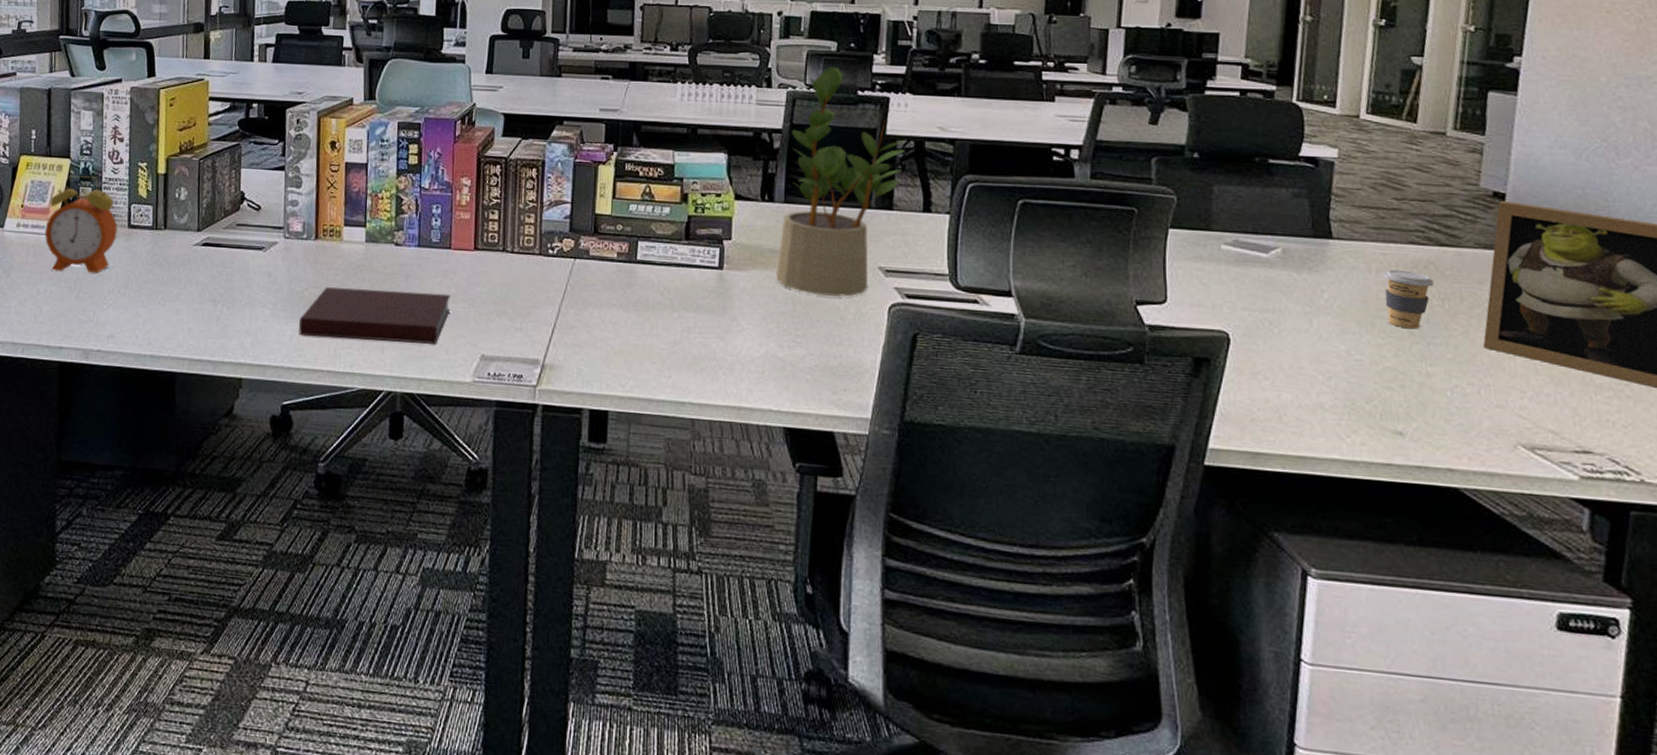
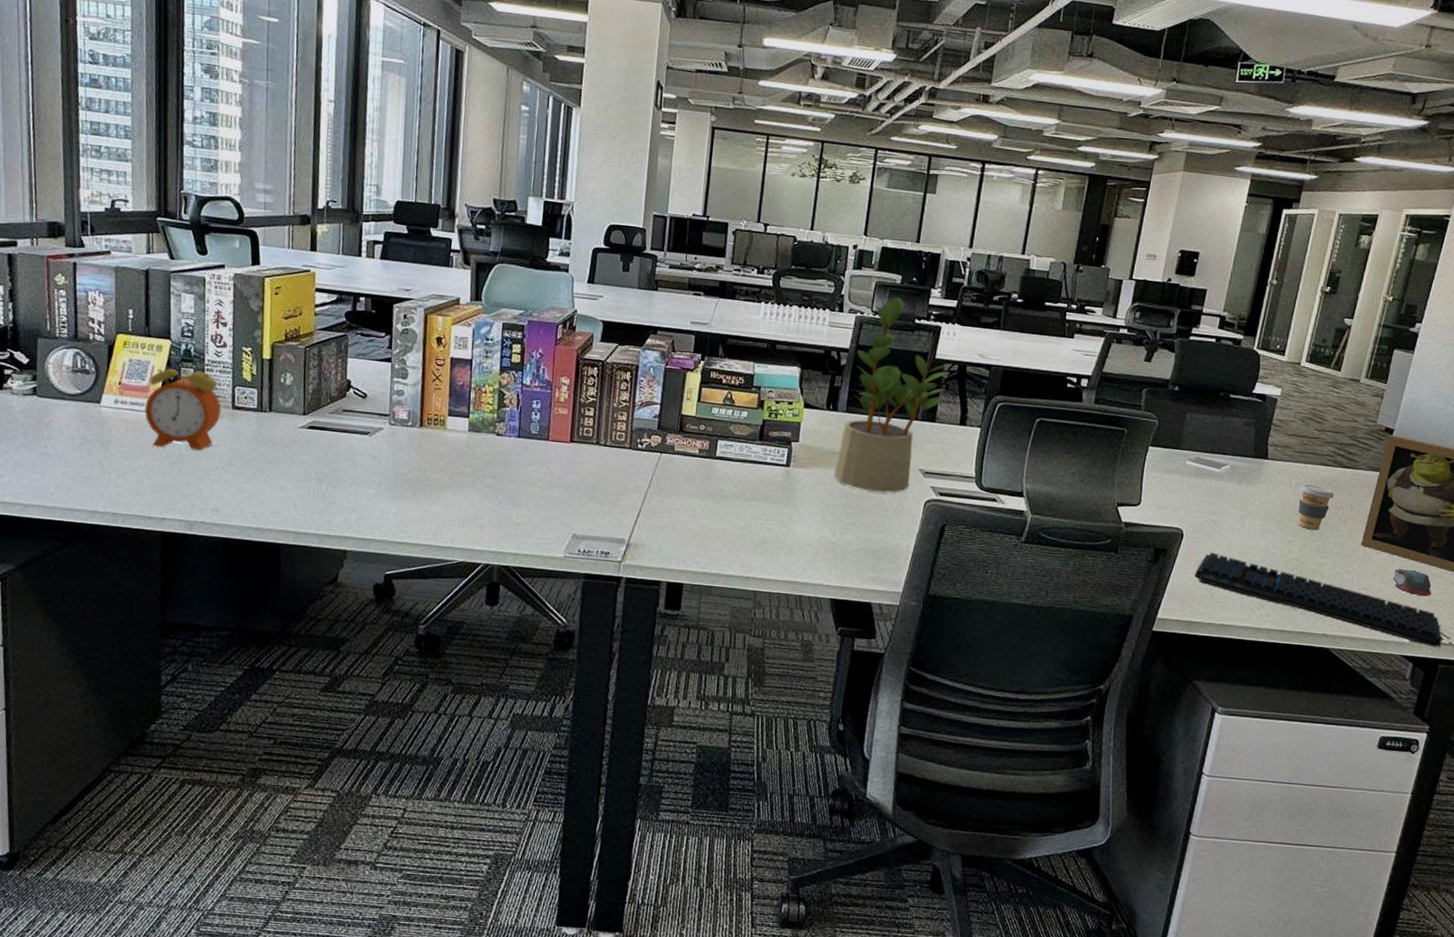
notebook: present [298,287,451,345] -> none [401,471,547,525]
keyboard: none [1253,360,1630,486] -> present [1195,552,1442,647]
computer mouse: none [1539,378,1600,416] -> present [1393,569,1431,597]

